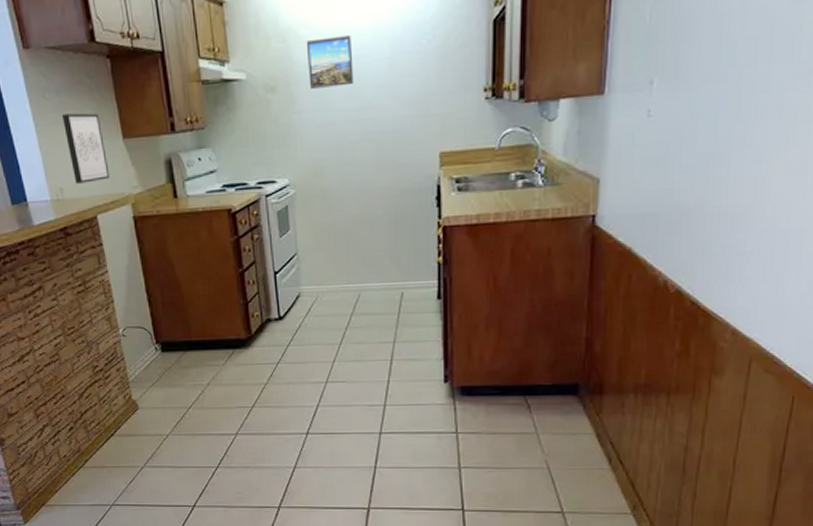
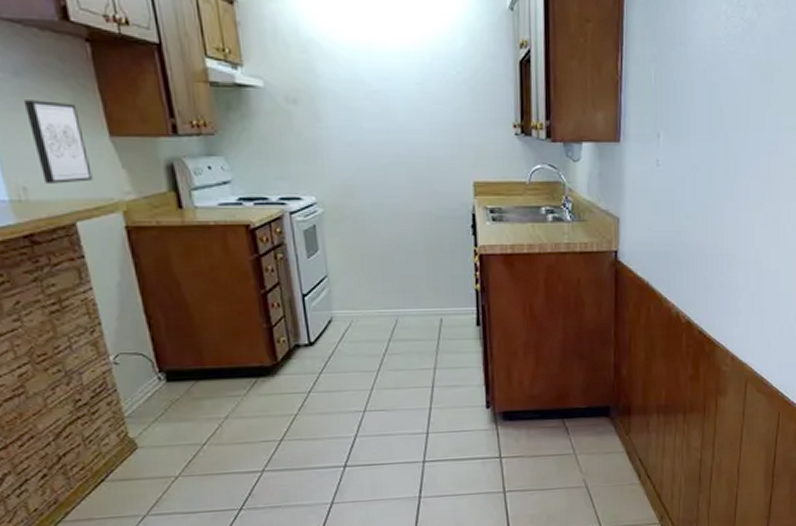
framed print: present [306,35,354,89] -> none [330,54,384,107]

